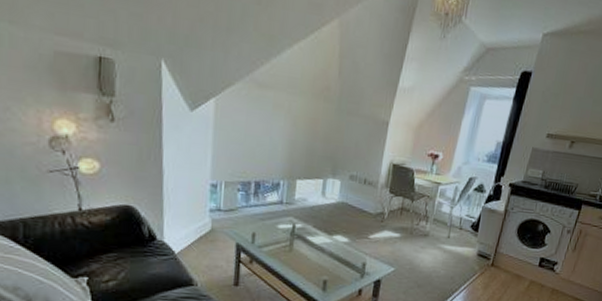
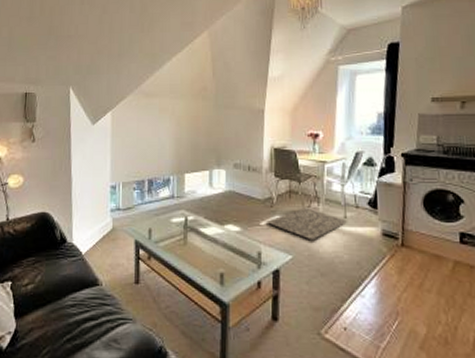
rug: none [374,225,451,256] -> present [265,208,348,241]

